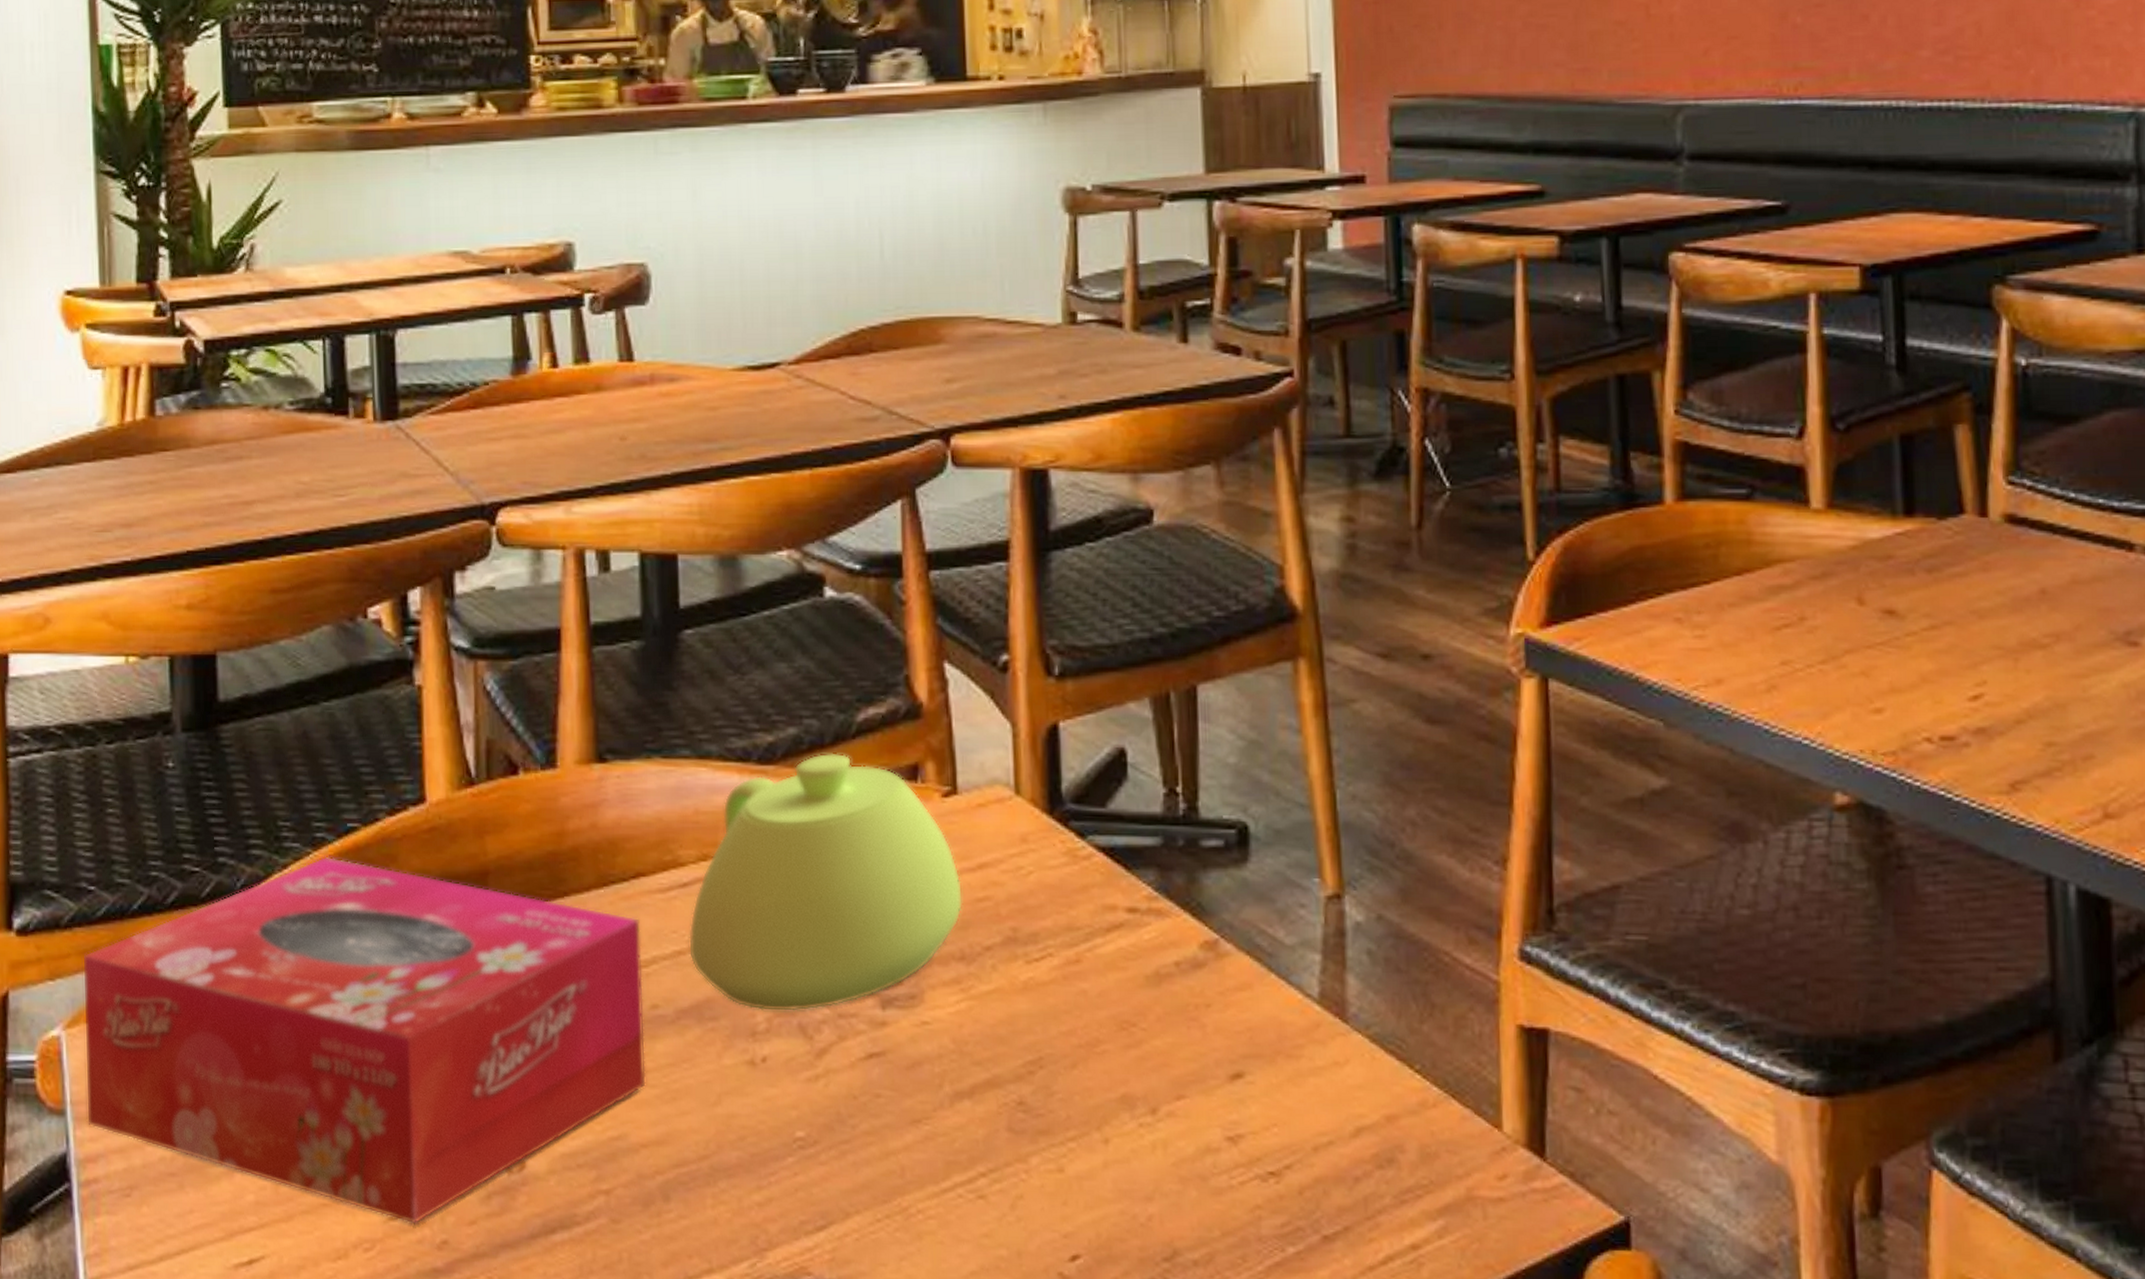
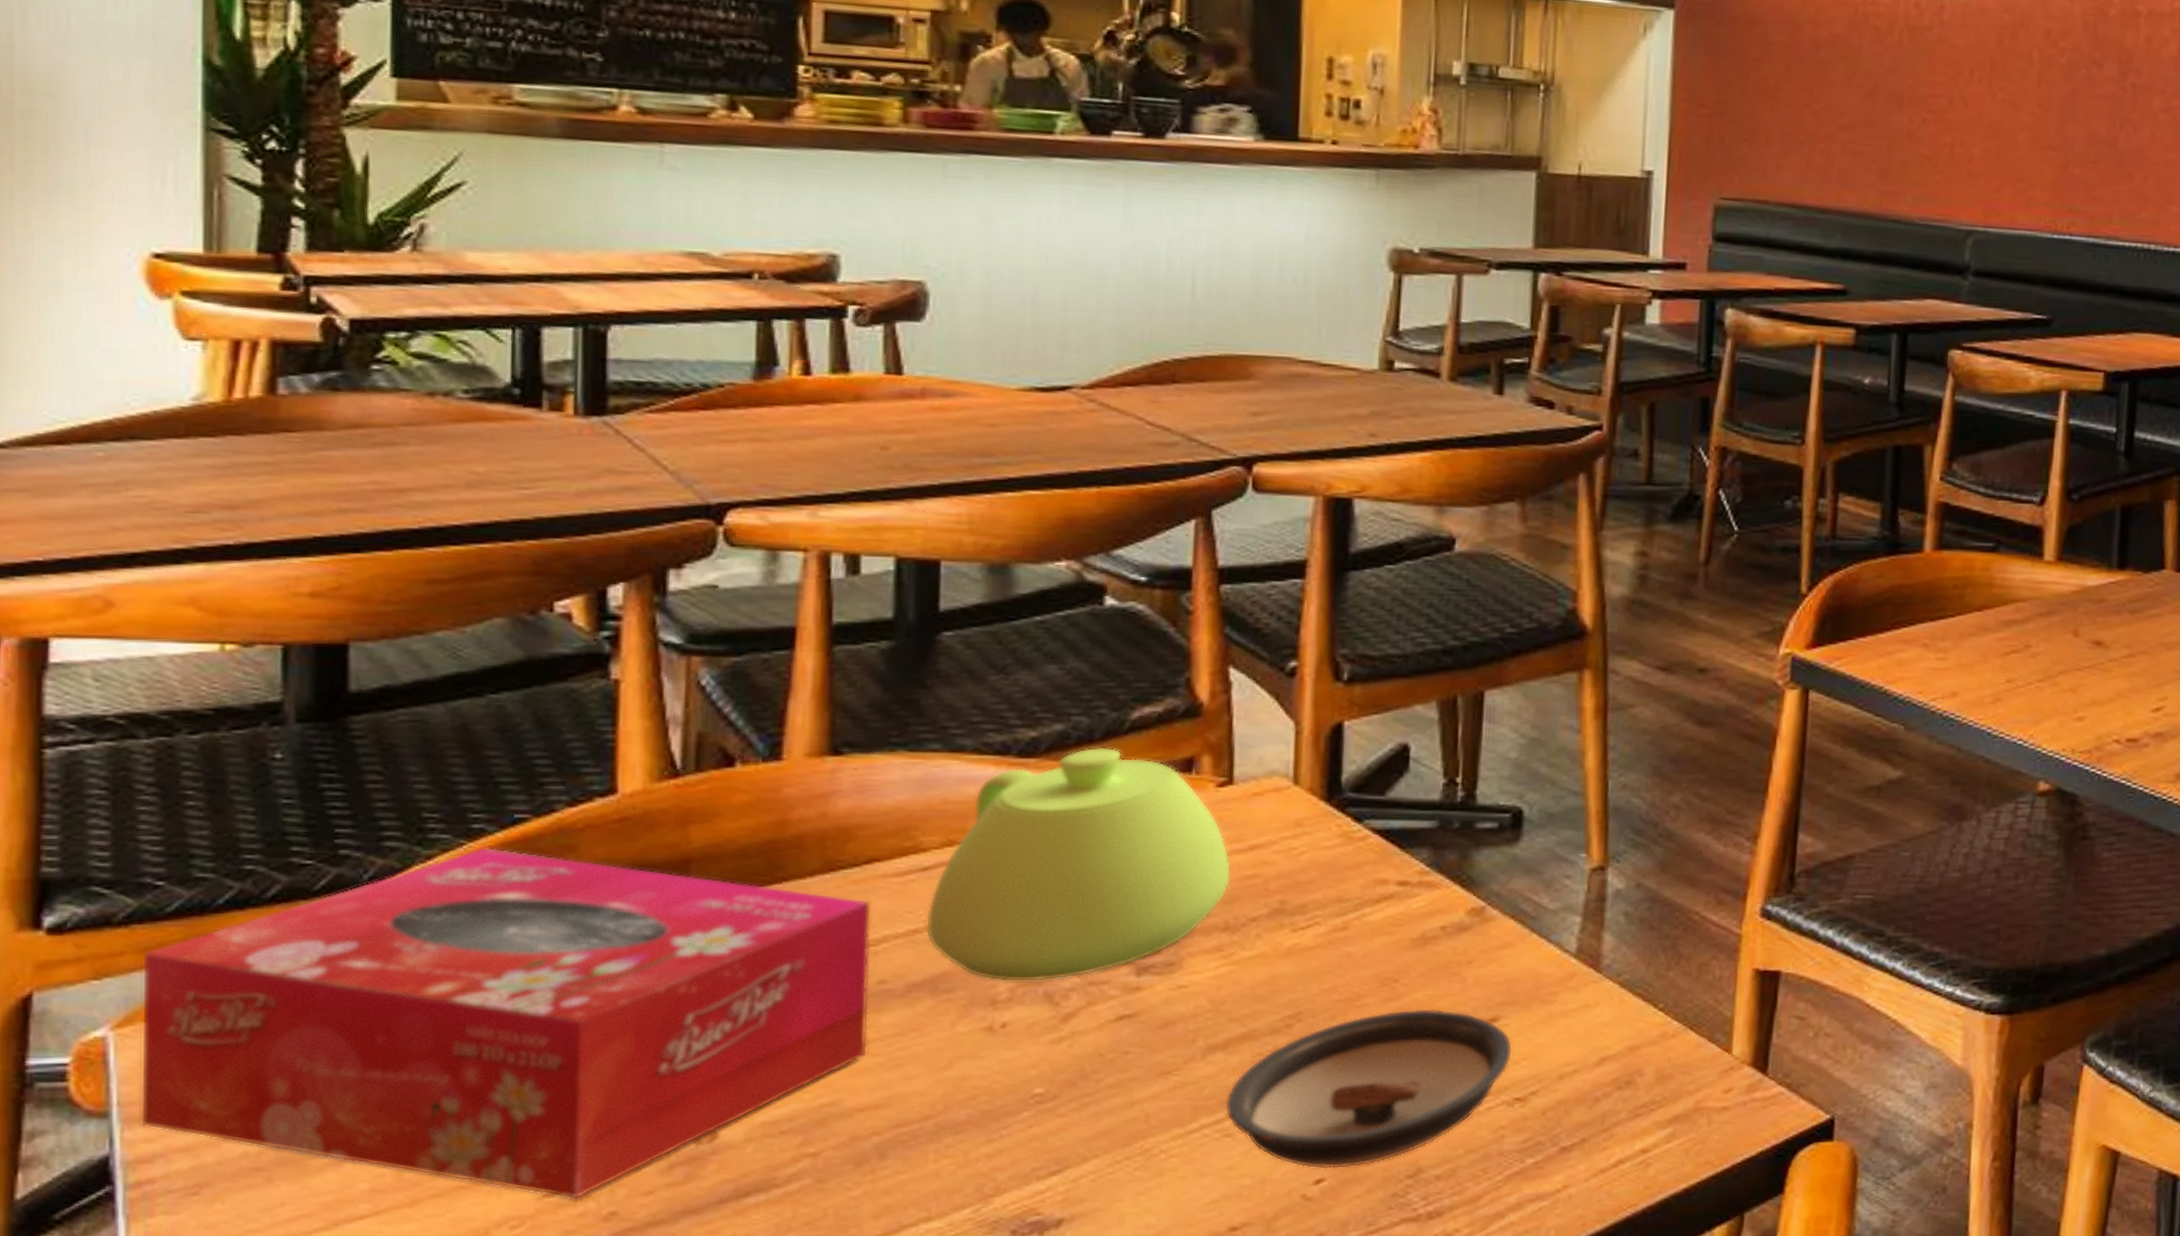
saucer: none [976,1059,1262,1244] -> present [1225,1009,1513,1169]

